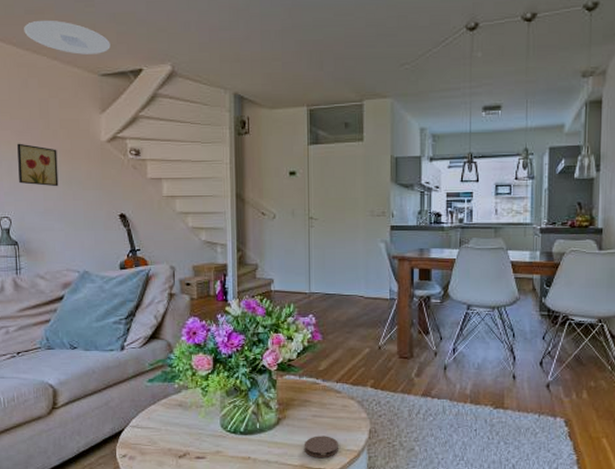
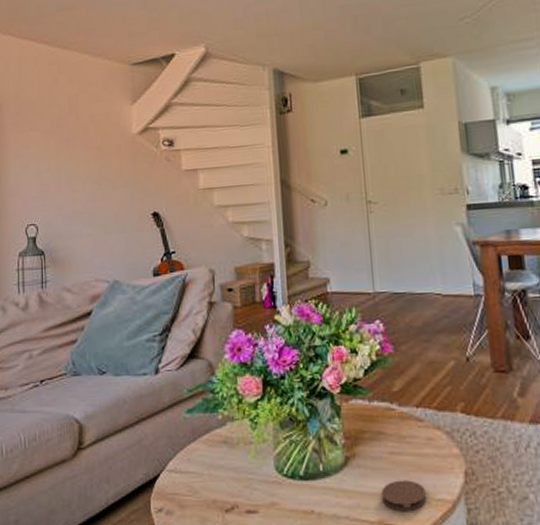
wall art: present [17,143,59,187] -> none [46,143,88,188]
ceiling light: present [24,20,110,55] -> none [55,14,142,46]

